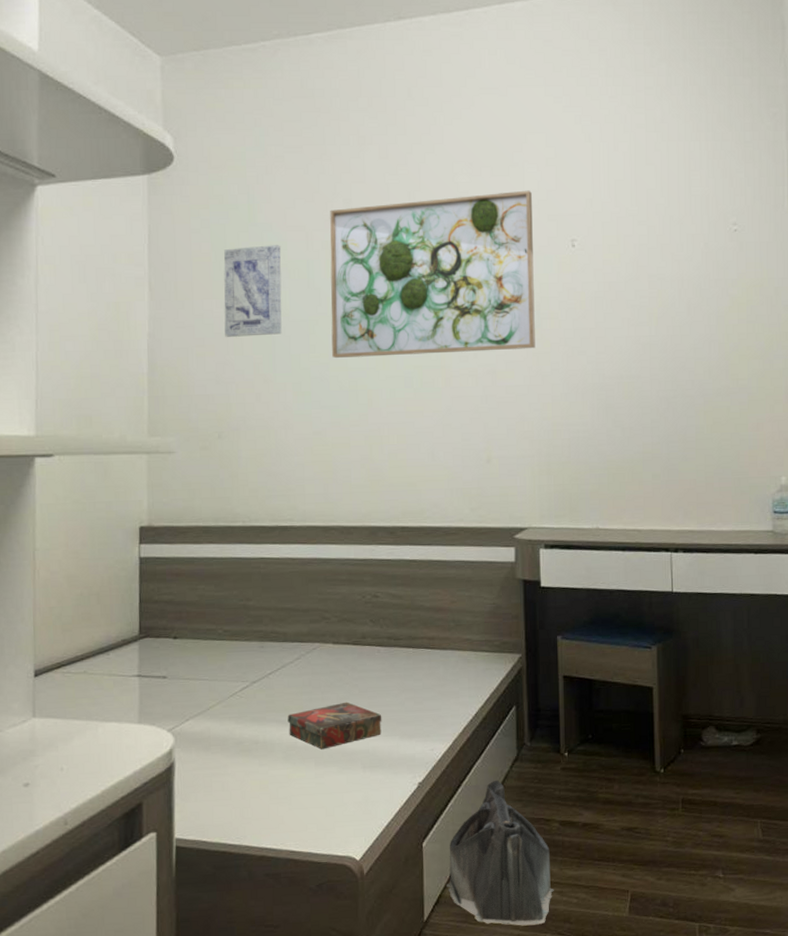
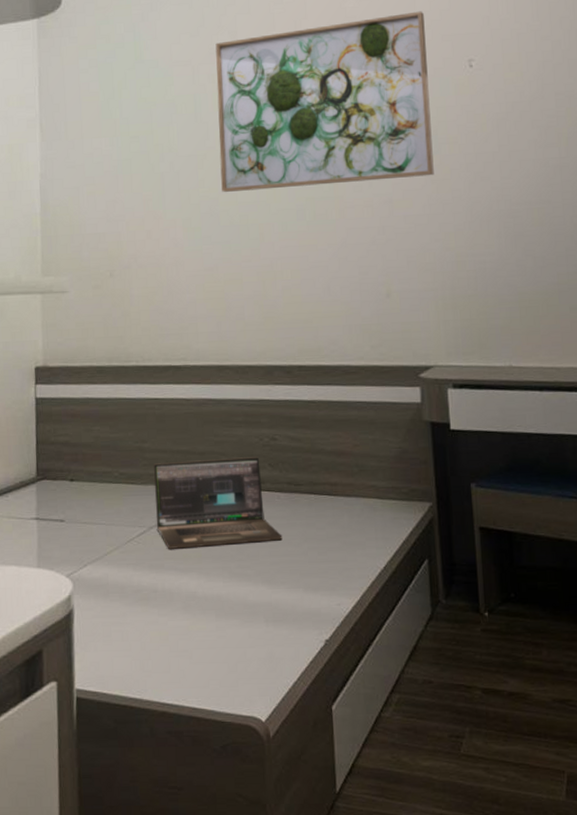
wall art: present [223,245,282,337] -> none [111,81,171,175]
laptop: none [258,613,381,702] -> present [154,457,283,549]
book: present [287,701,382,750] -> none [186,550,285,601]
saddlebag: present [446,781,554,926] -> none [359,641,479,805]

